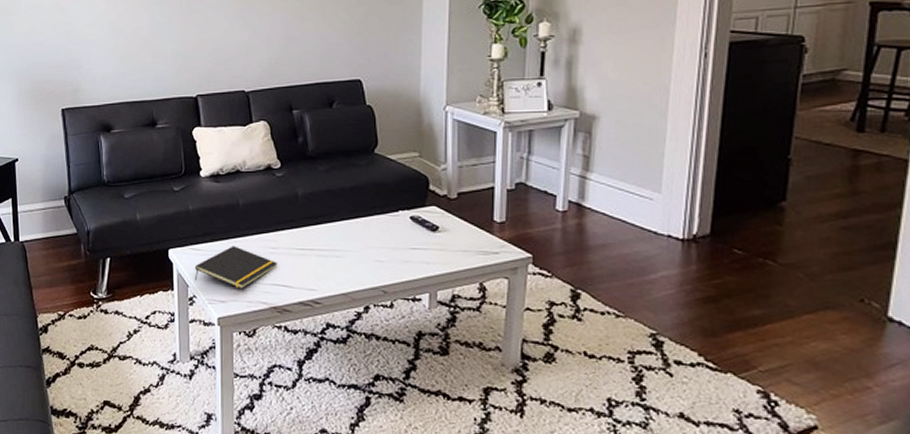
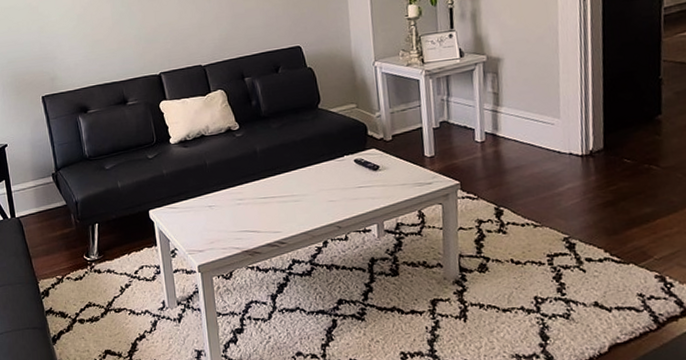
notepad: present [195,246,278,290] -> none [174,201,245,239]

